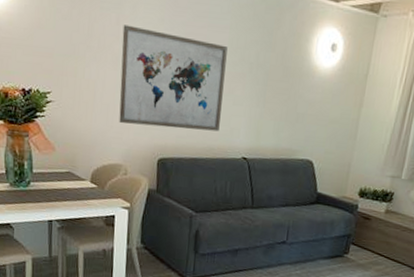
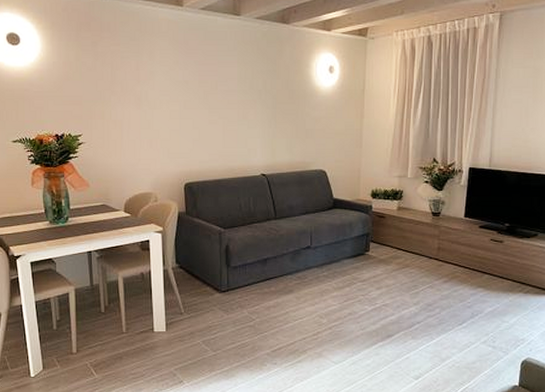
wall art: present [119,25,228,132] -> none [142,69,238,155]

